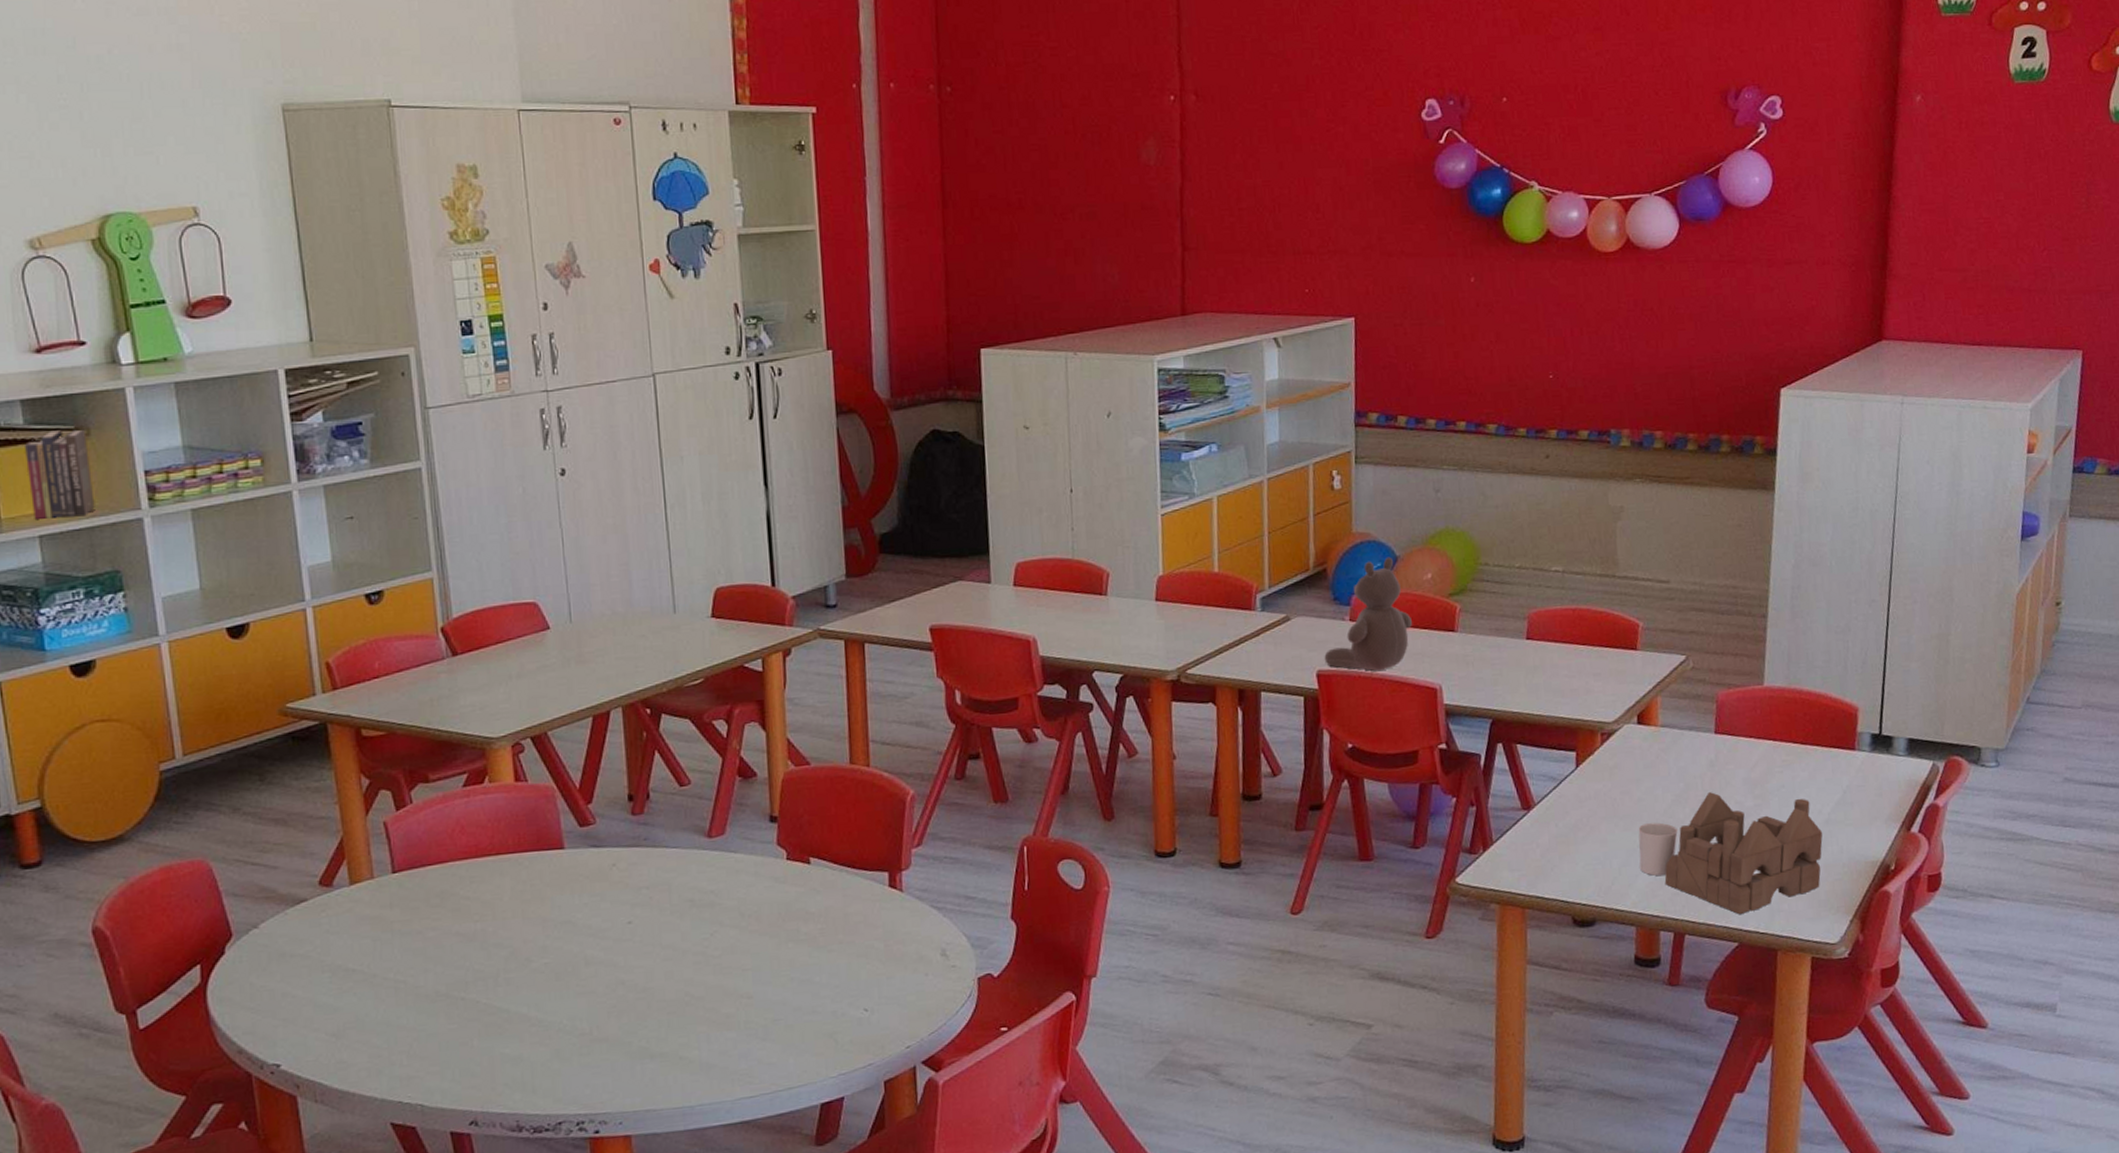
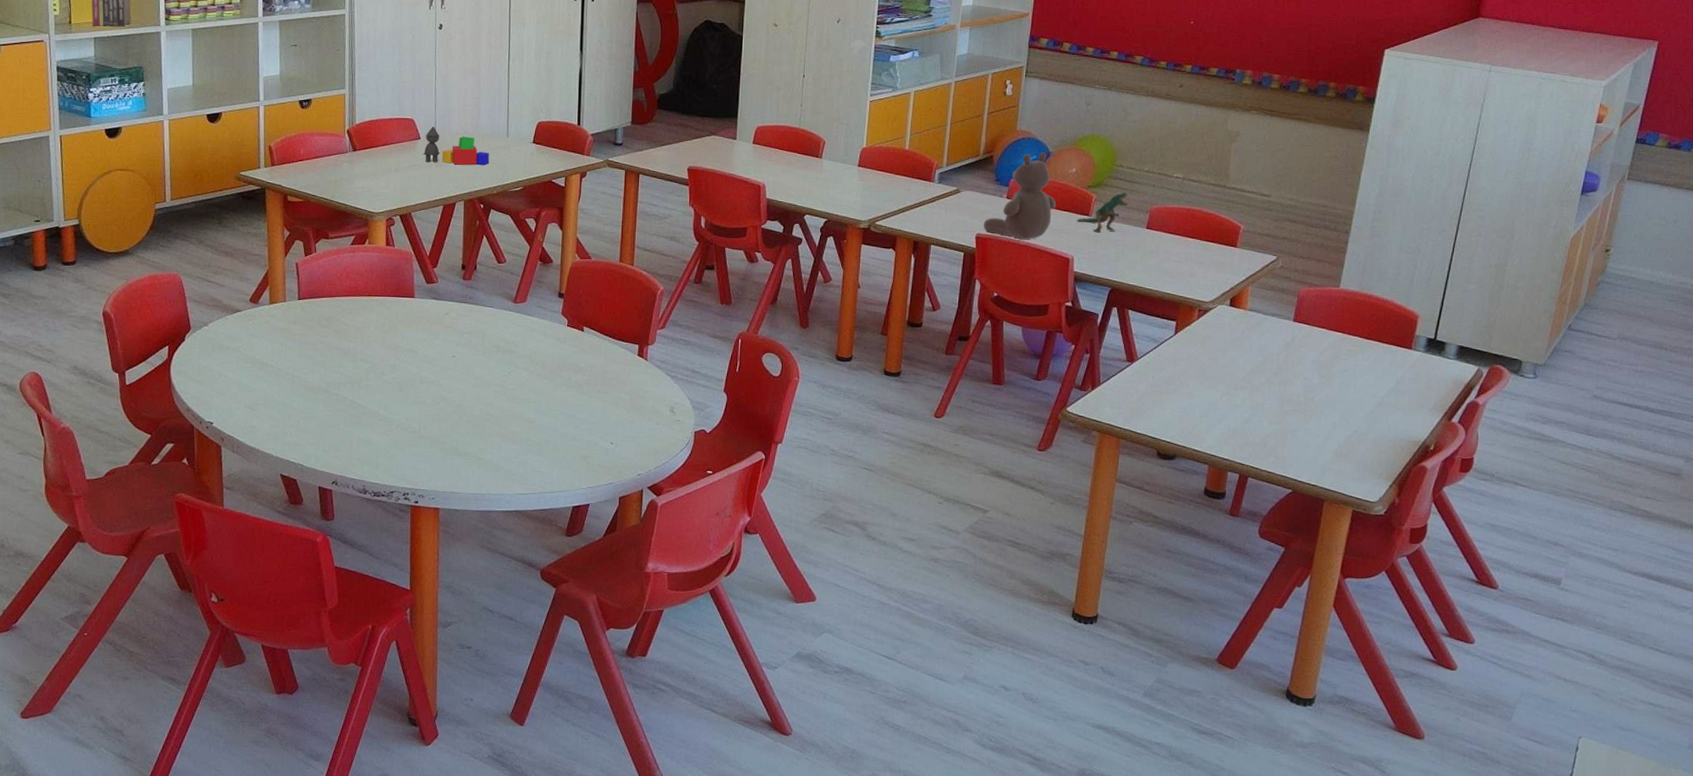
toy blocks: none [556,610,653,660] -> present [423,126,490,166]
toy dinosaur: none [1440,597,1501,652] -> present [1076,192,1129,233]
cup: present [1638,822,1678,876] -> none [1218,385,1252,429]
toy building blocks: present [1664,792,1823,915] -> none [1236,367,1374,468]

